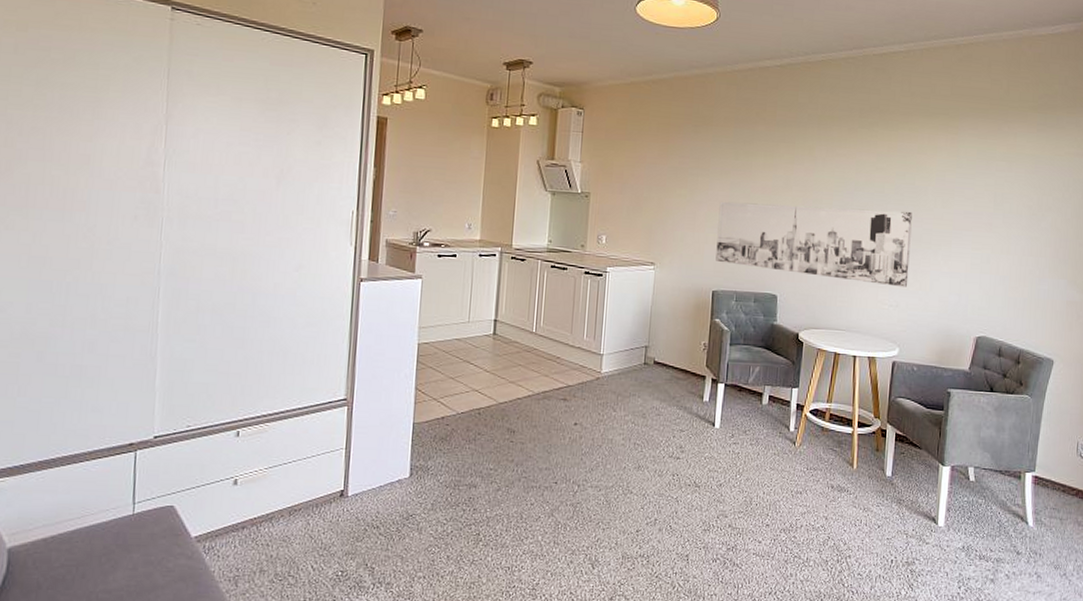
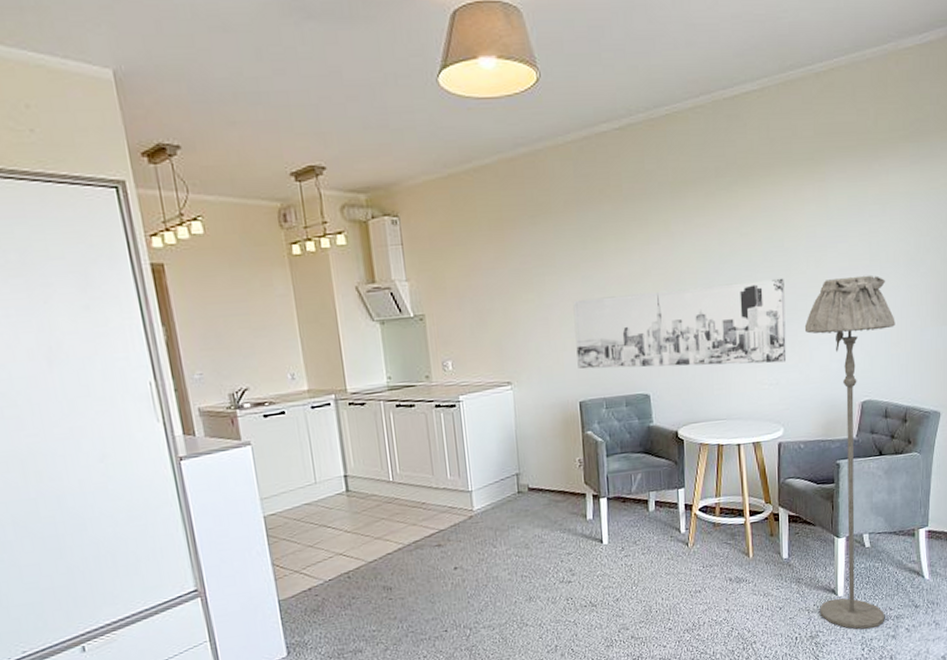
floor lamp: none [918,220,1015,566] -> present [804,275,895,630]

